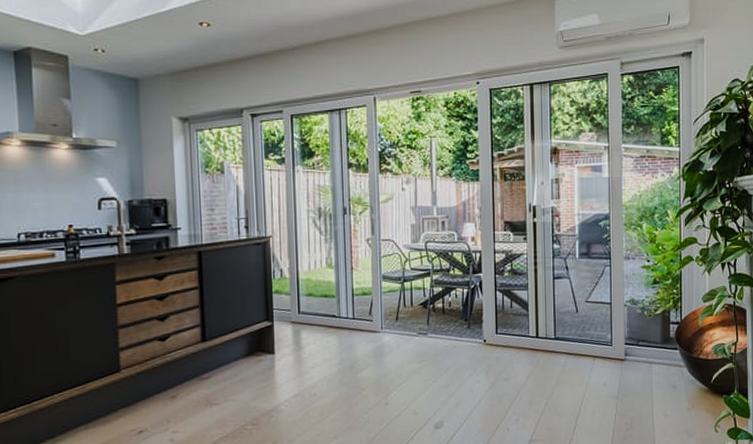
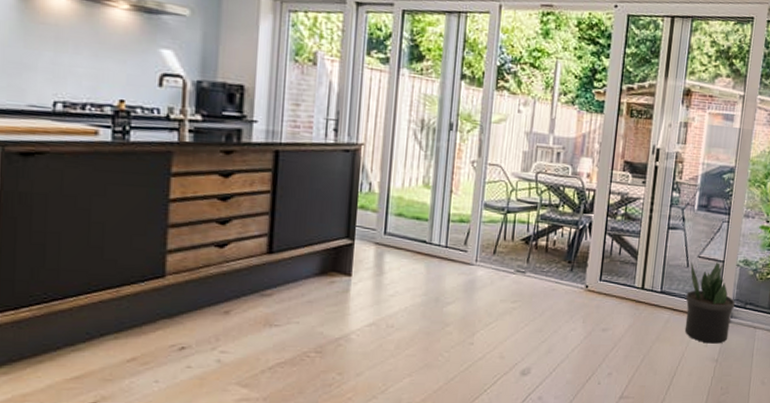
planter: none [579,305,627,383] -> present [684,262,735,344]

